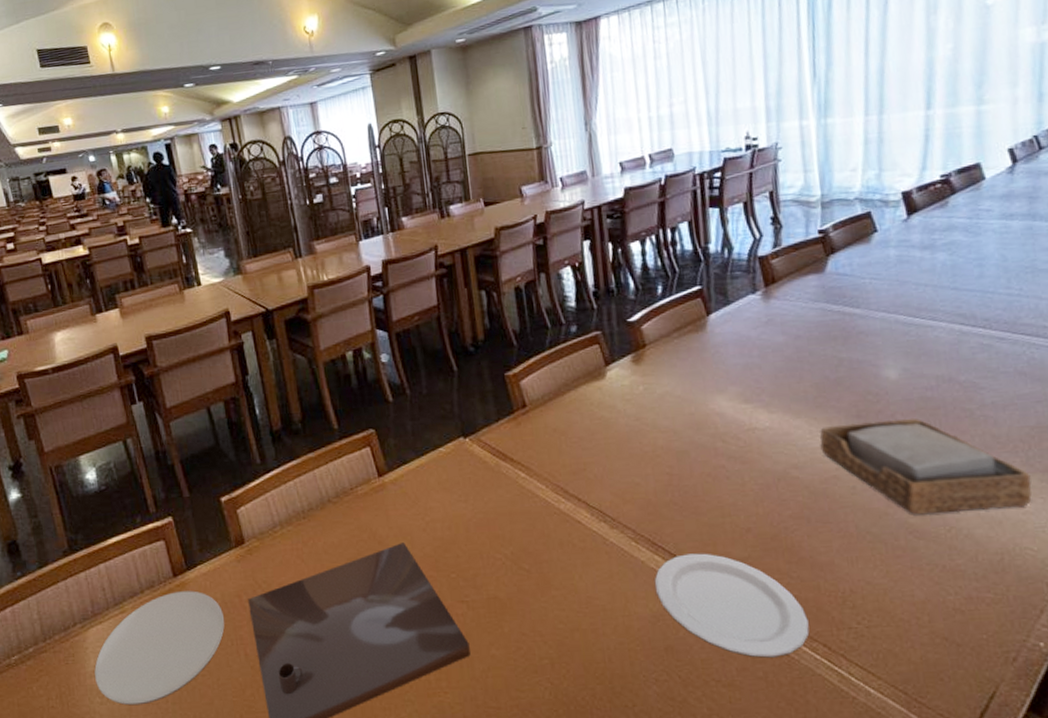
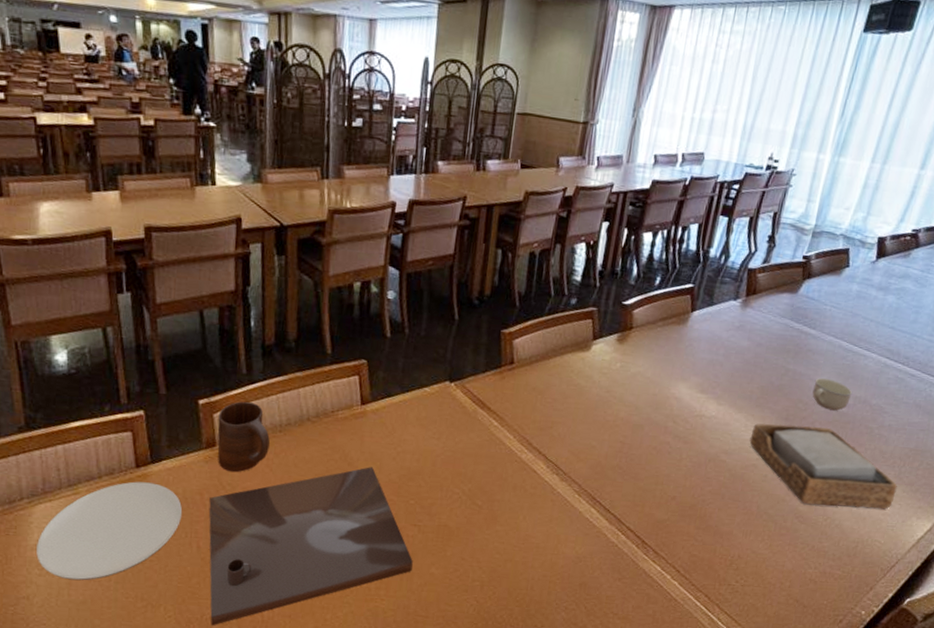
cup: none [241,492,297,569] -> present [217,401,270,473]
plate: present [654,553,810,658] -> none [584,510,700,601]
cup: none [878,361,931,397] -> present [812,378,853,411]

